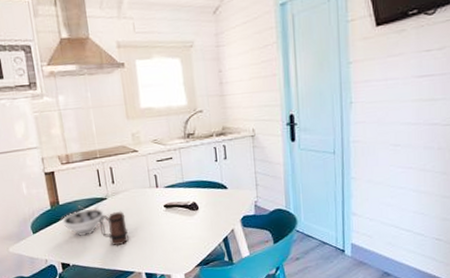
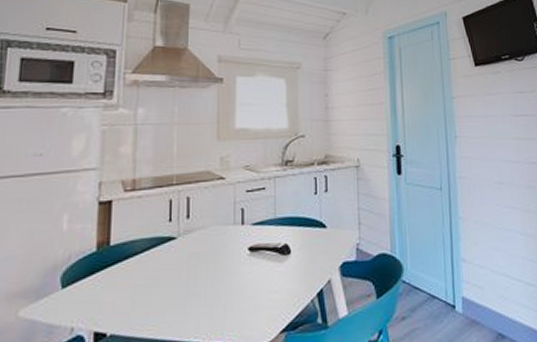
bowl: present [61,194,107,236] -> none [107,232,178,291]
mug: present [99,211,129,246] -> none [161,254,198,305]

